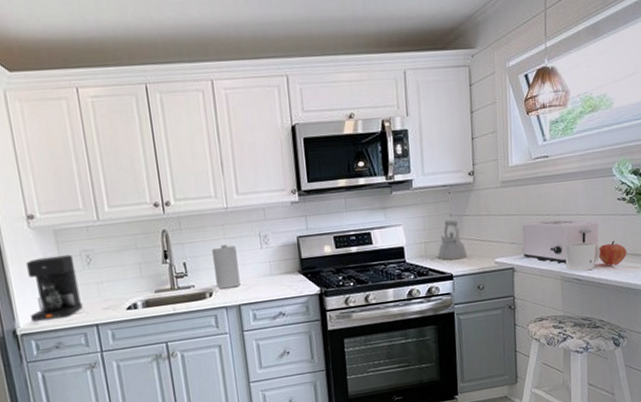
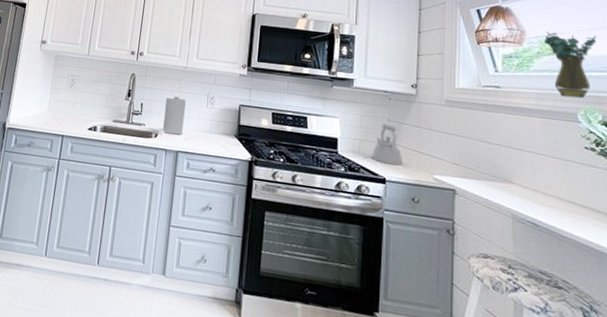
coffee maker: present [25,254,83,322] -> none [19,73,63,124]
toaster: present [521,219,599,264] -> none [466,146,561,202]
mug: present [564,241,600,272] -> none [517,179,563,218]
vase: none [586,83,630,154] -> present [544,31,597,99]
fruit: present [598,240,627,266] -> none [560,191,599,221]

